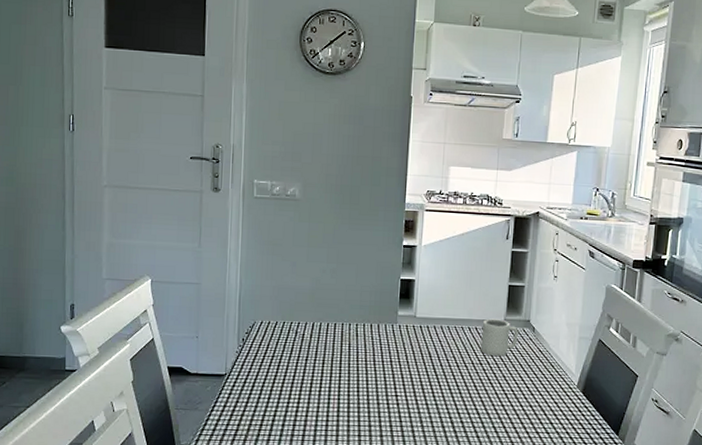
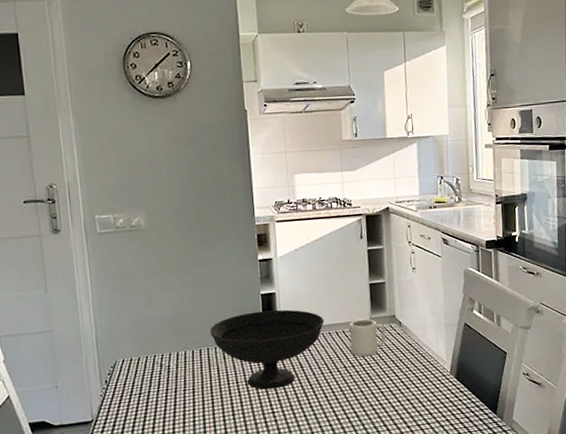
bowl: none [346,295,459,373] -> present [210,309,325,390]

